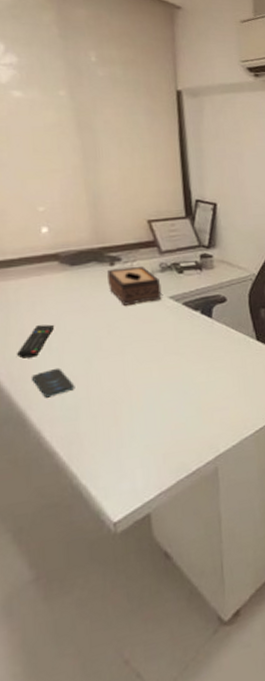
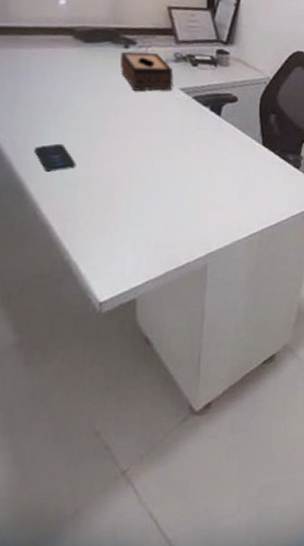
remote control: present [17,324,55,359] -> none [23,98,63,130]

